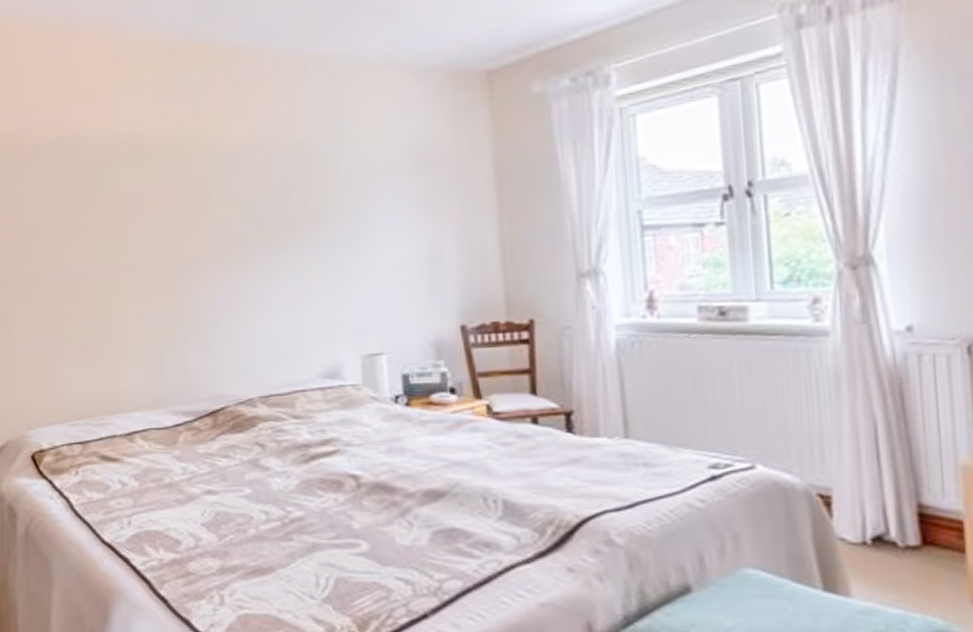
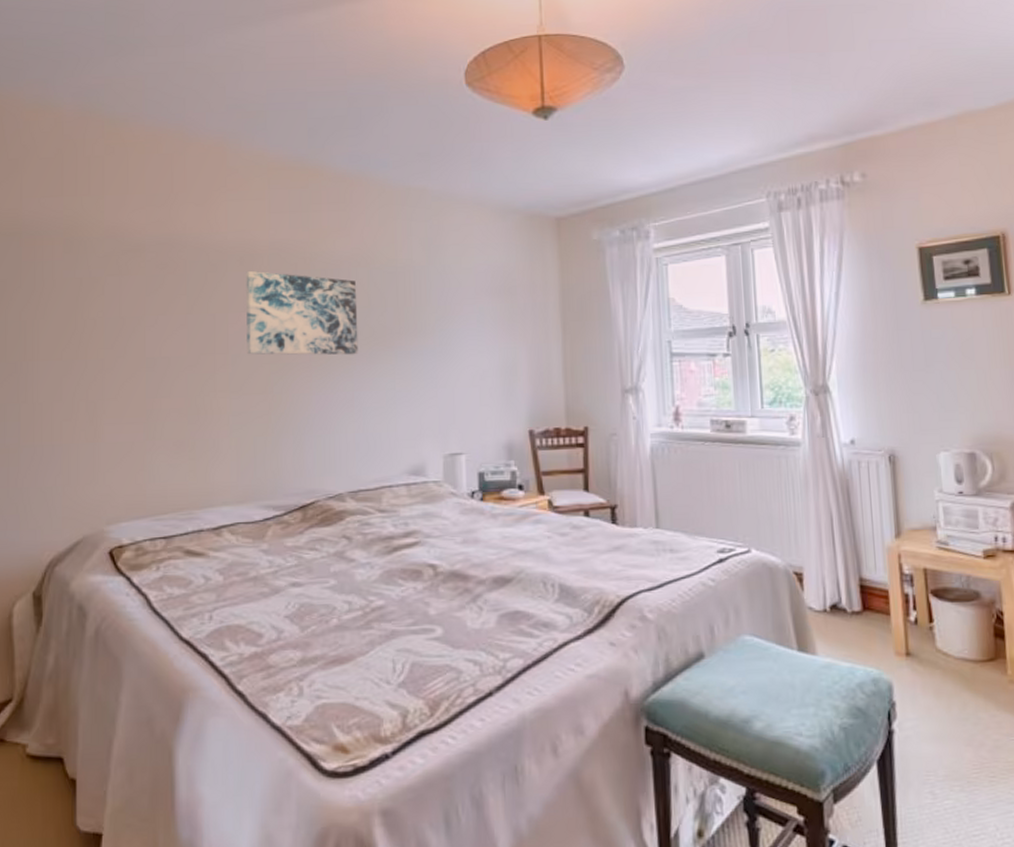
wall art: none [140,165,262,255] -> present [246,270,359,355]

